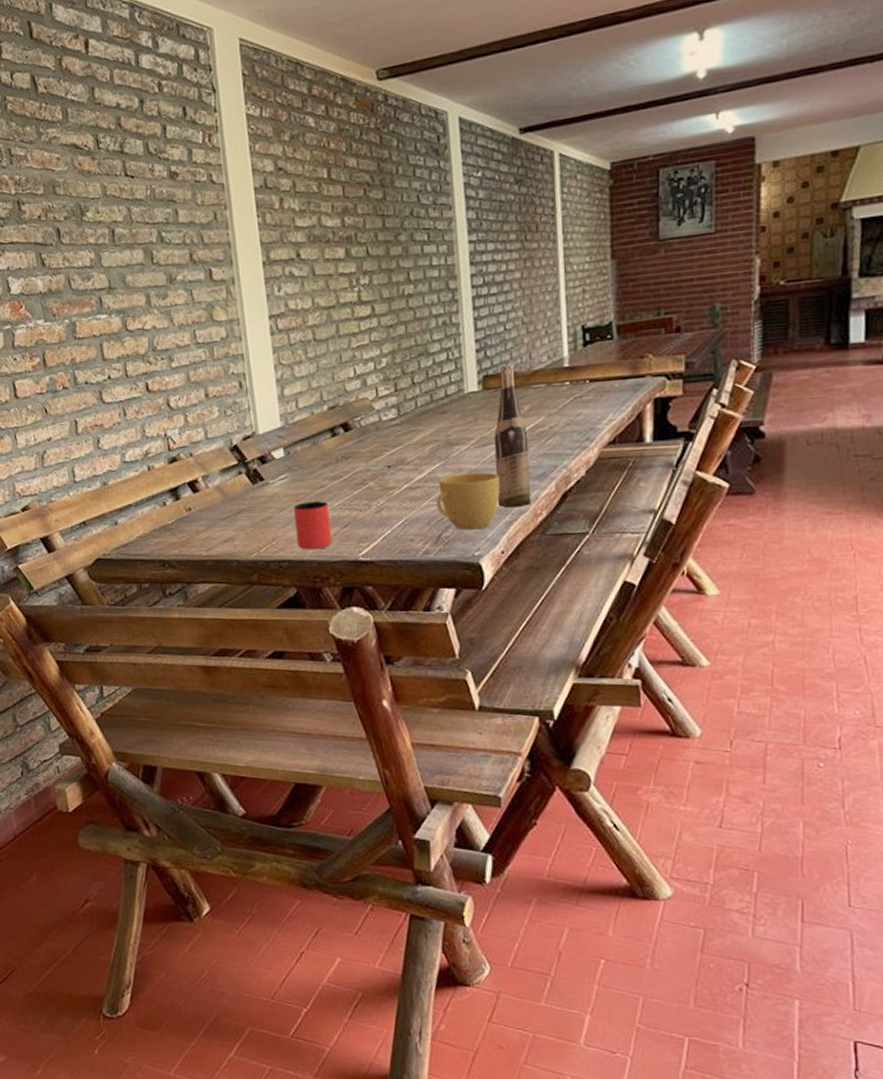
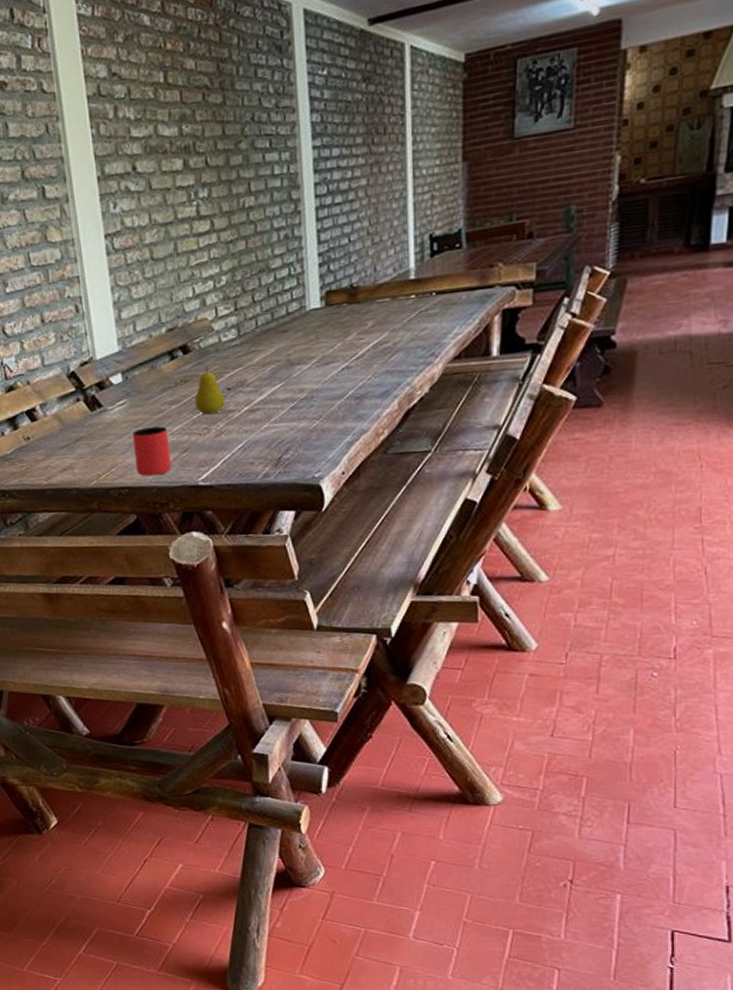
fruit: none [355,443,386,491] -> present [194,366,225,415]
cup: present [436,472,500,530] -> none [276,392,342,452]
wine bottle: present [493,364,532,508] -> none [335,278,374,428]

